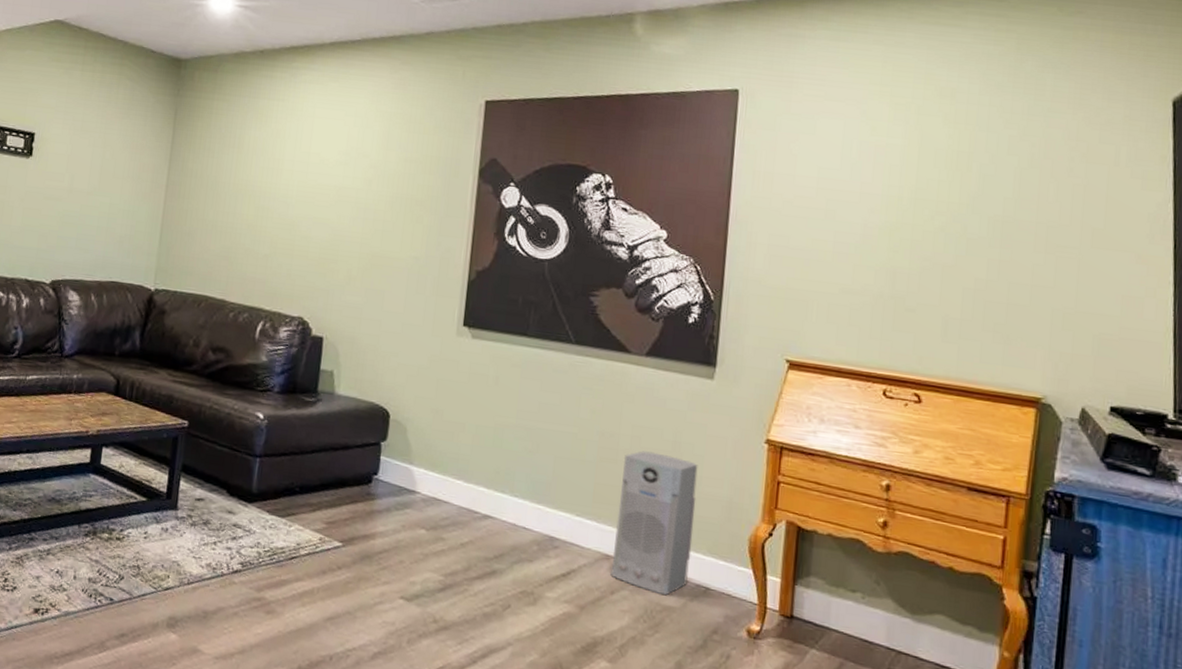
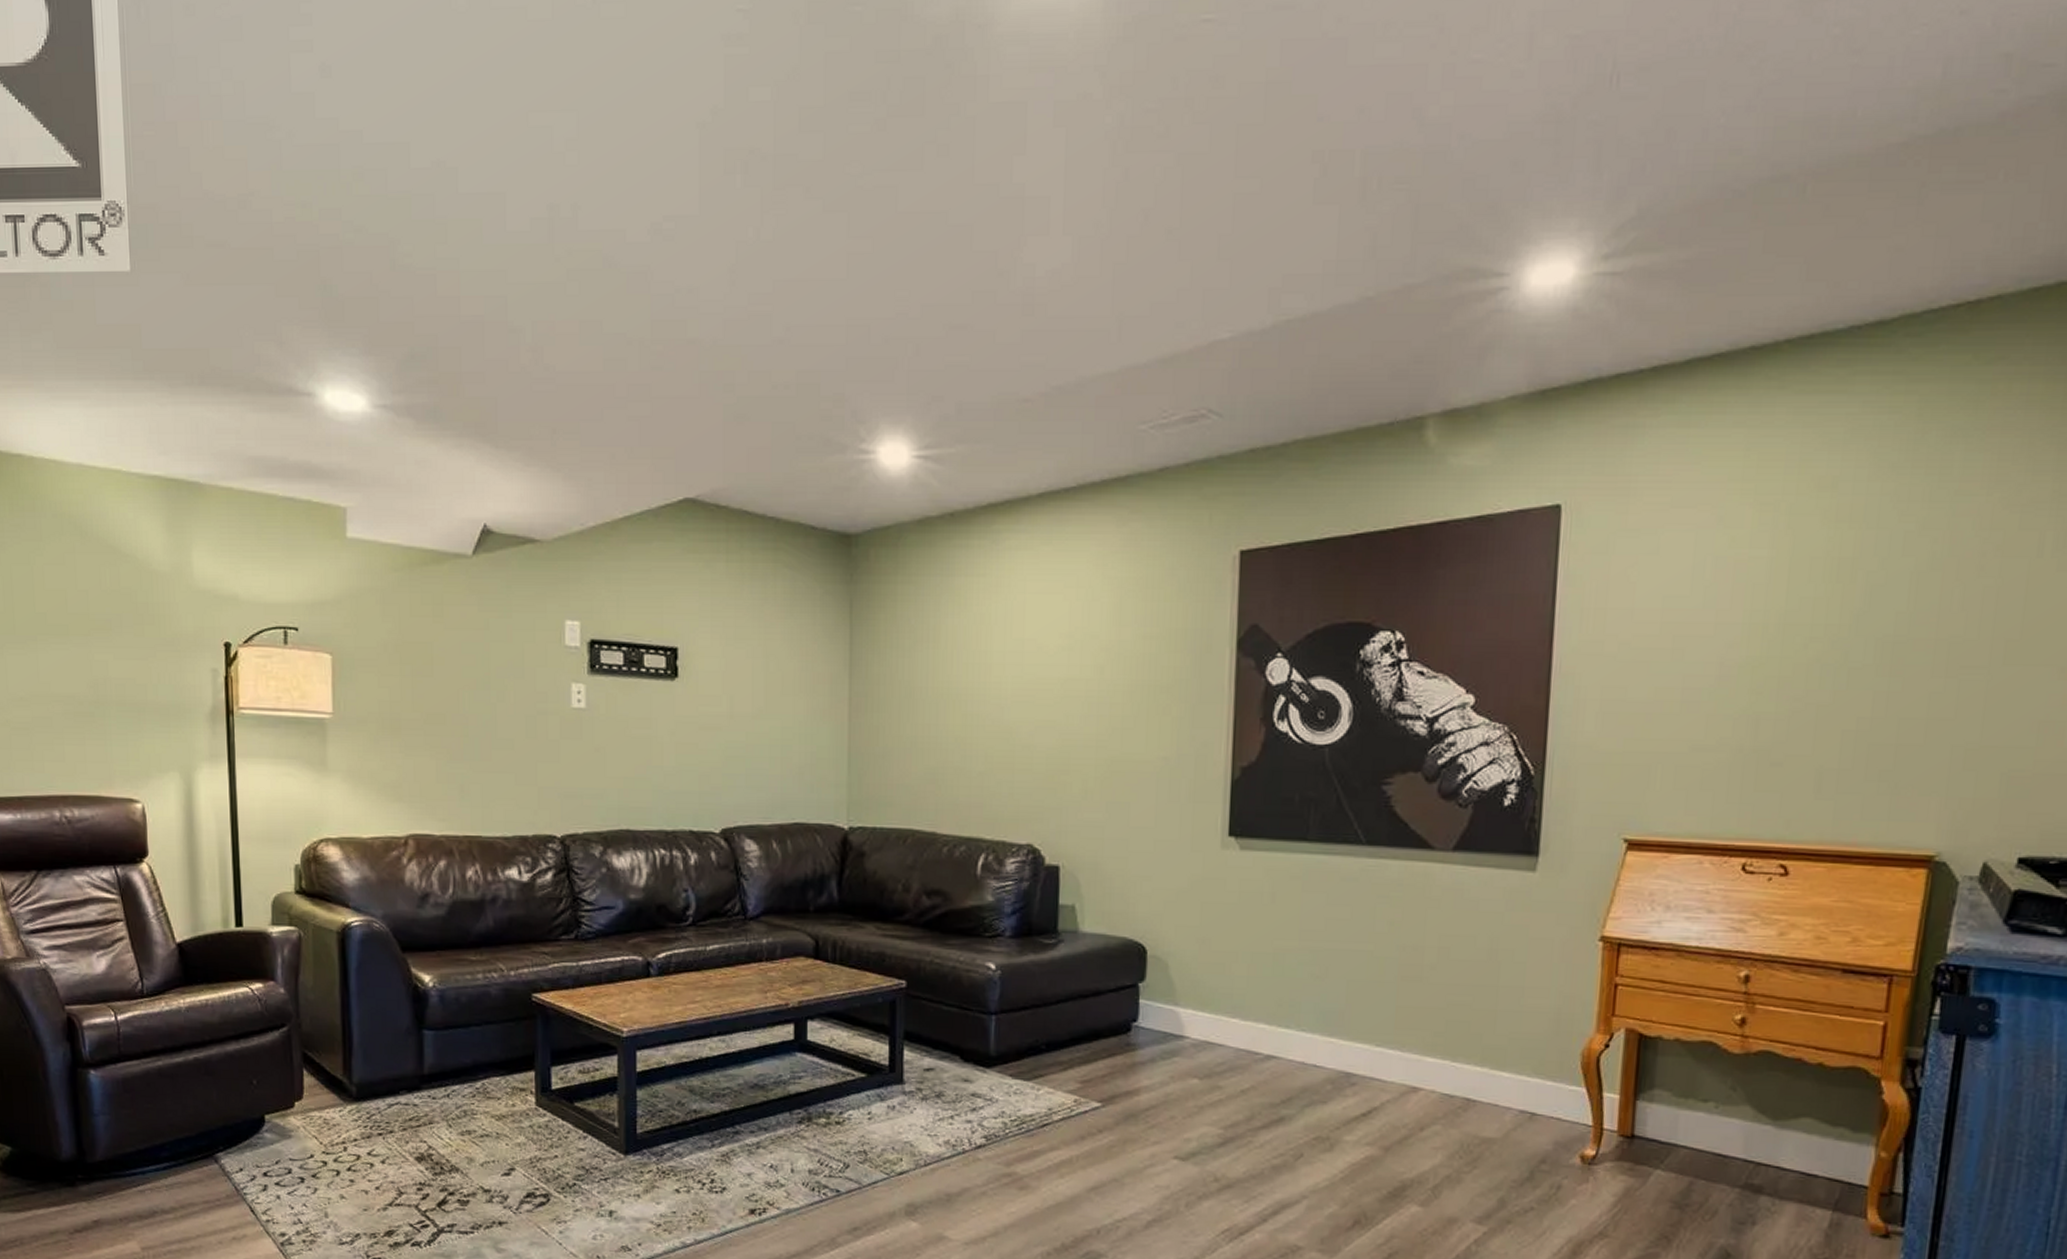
air purifier: present [610,451,698,596] -> none [1419,964,1519,1127]

